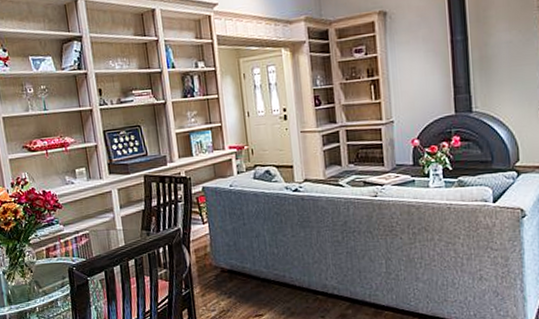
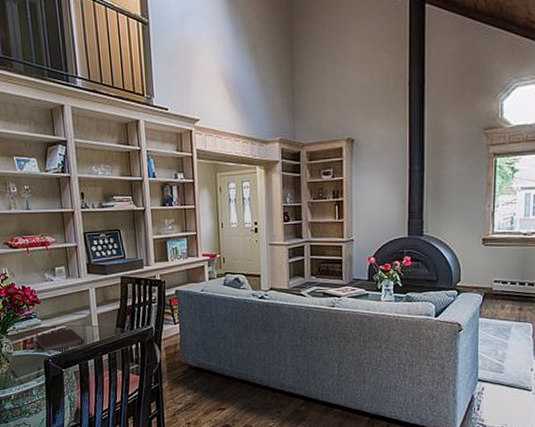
notebook: none [57,233,109,259] -> present [35,328,84,352]

